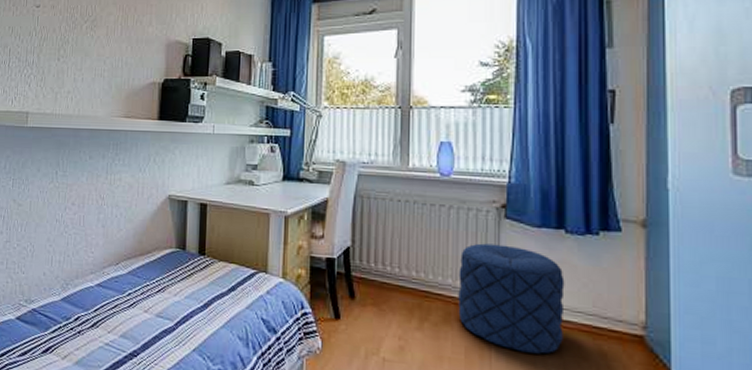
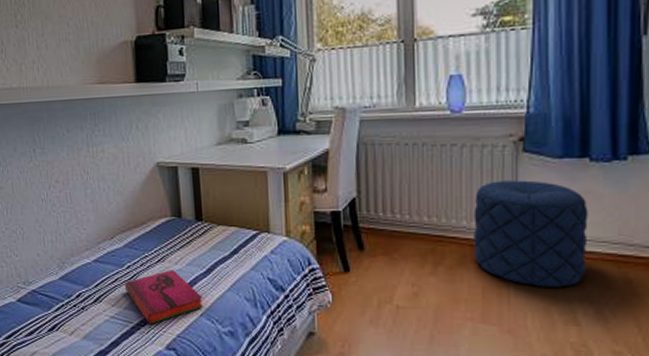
hardback book: none [122,301,197,355] -> present [124,270,203,324]

